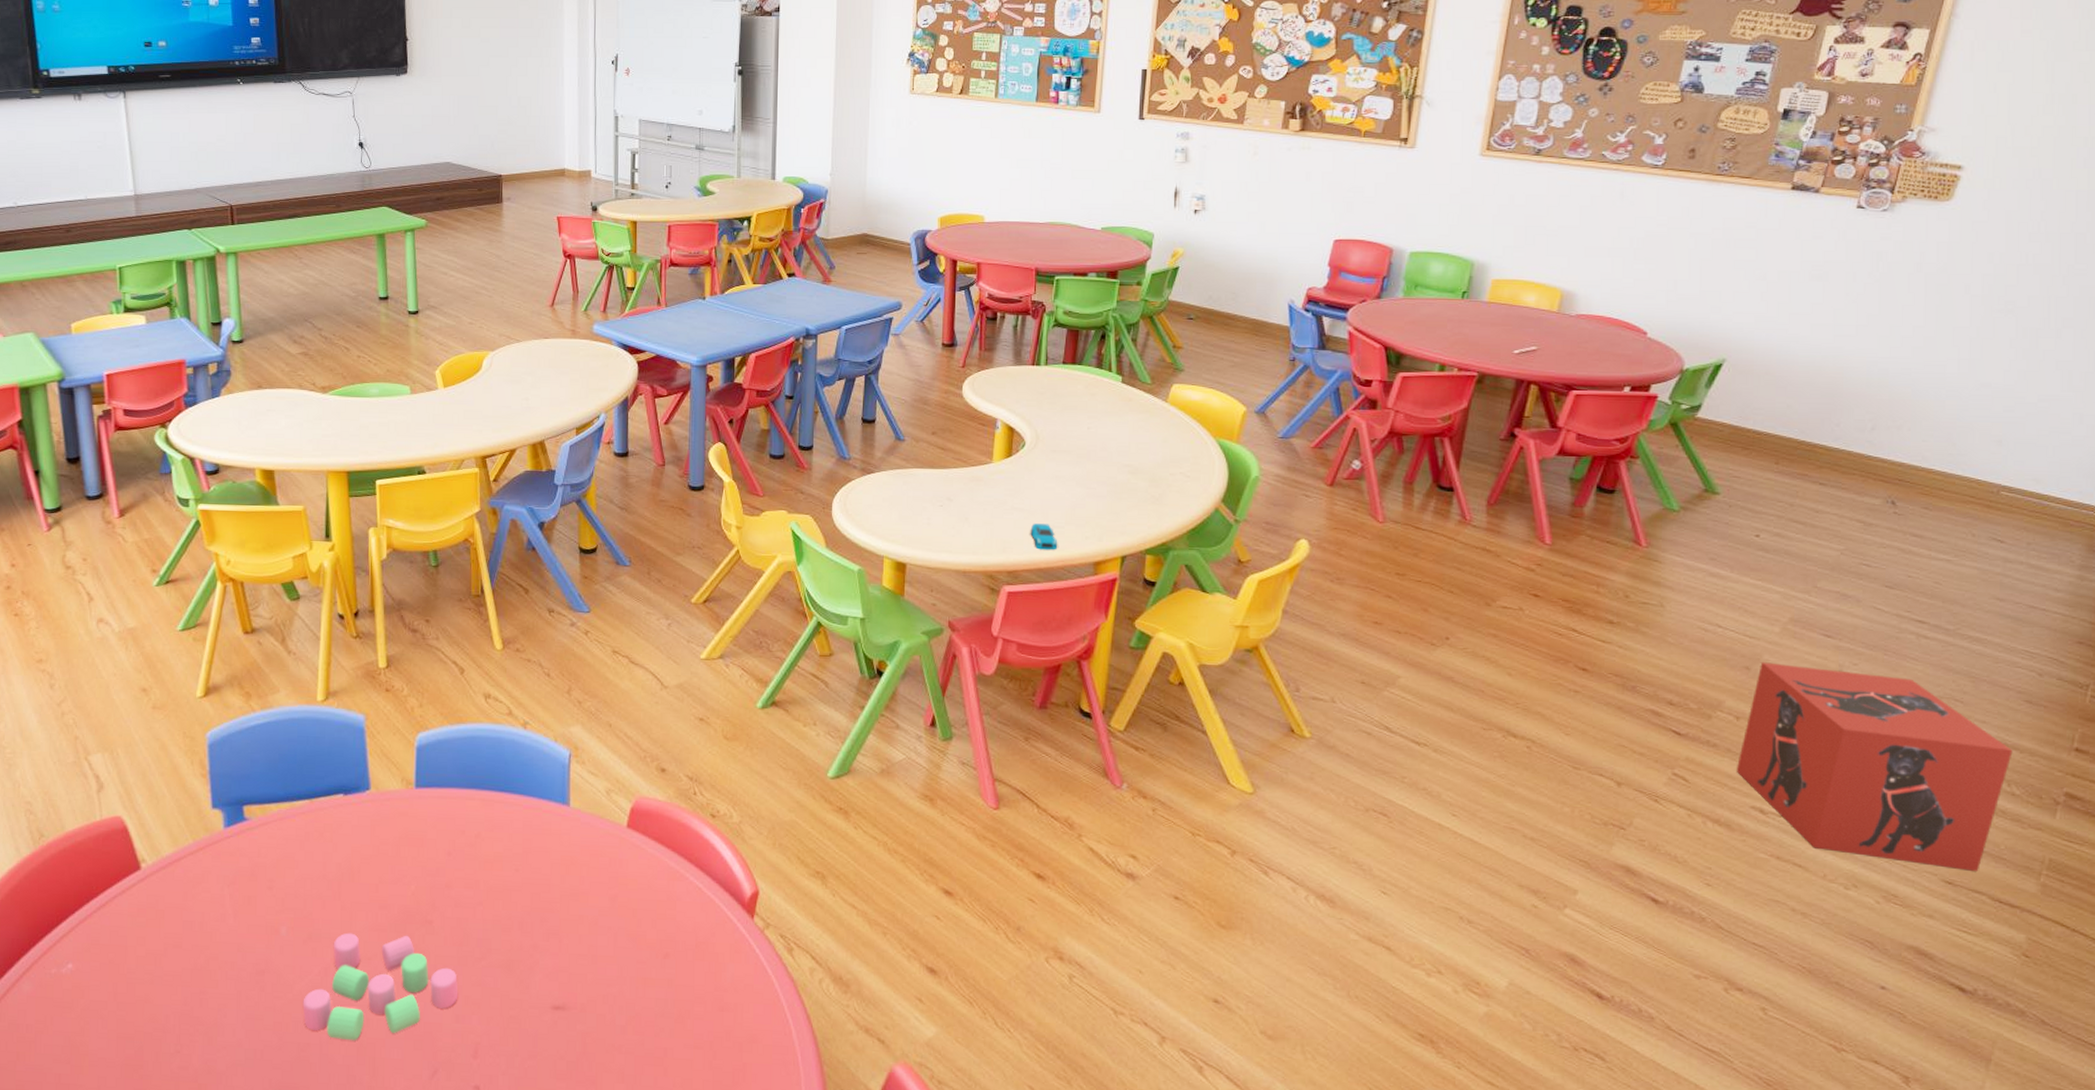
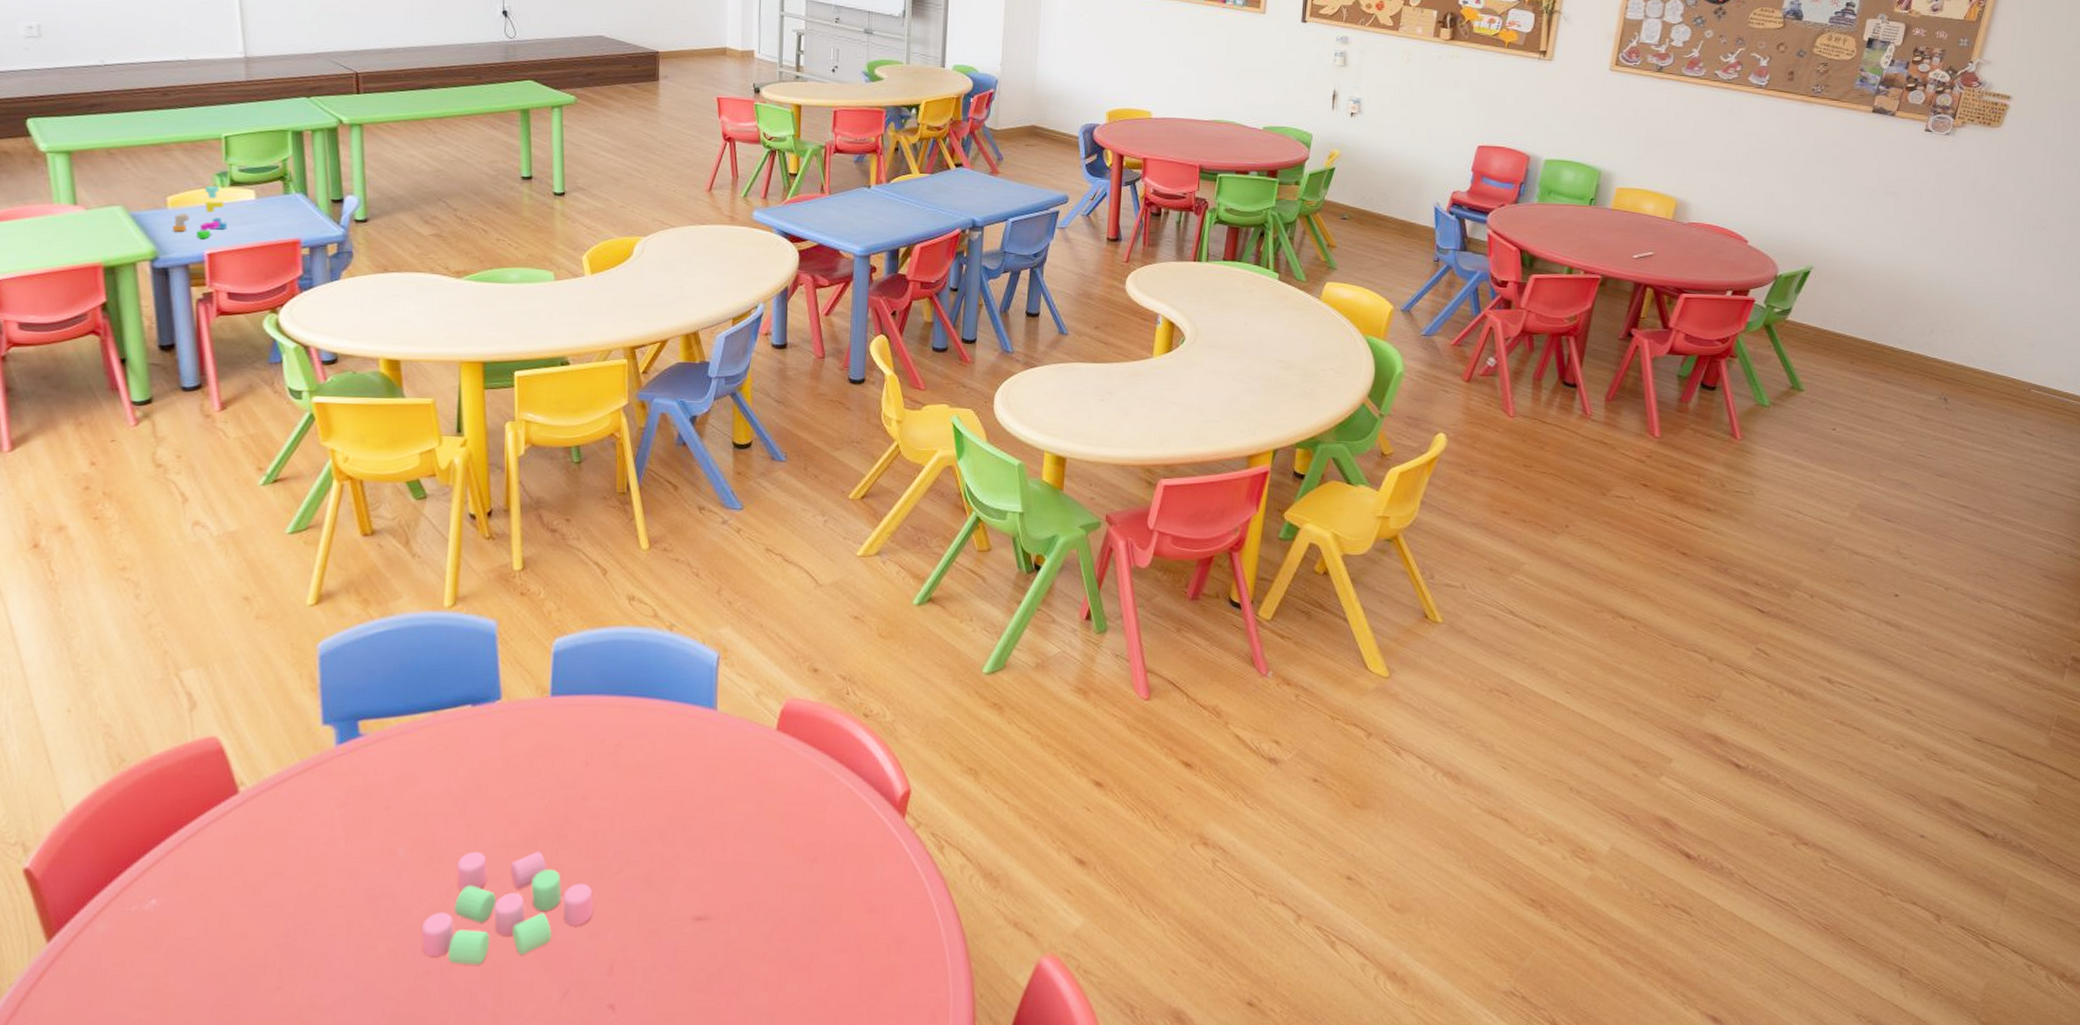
toy blocks: none [76,312,123,361] -> present [173,185,228,239]
toy car: present [1030,523,1058,550] -> none [1187,418,1214,444]
storage box: present [1736,662,2013,871] -> none [1809,545,2033,729]

